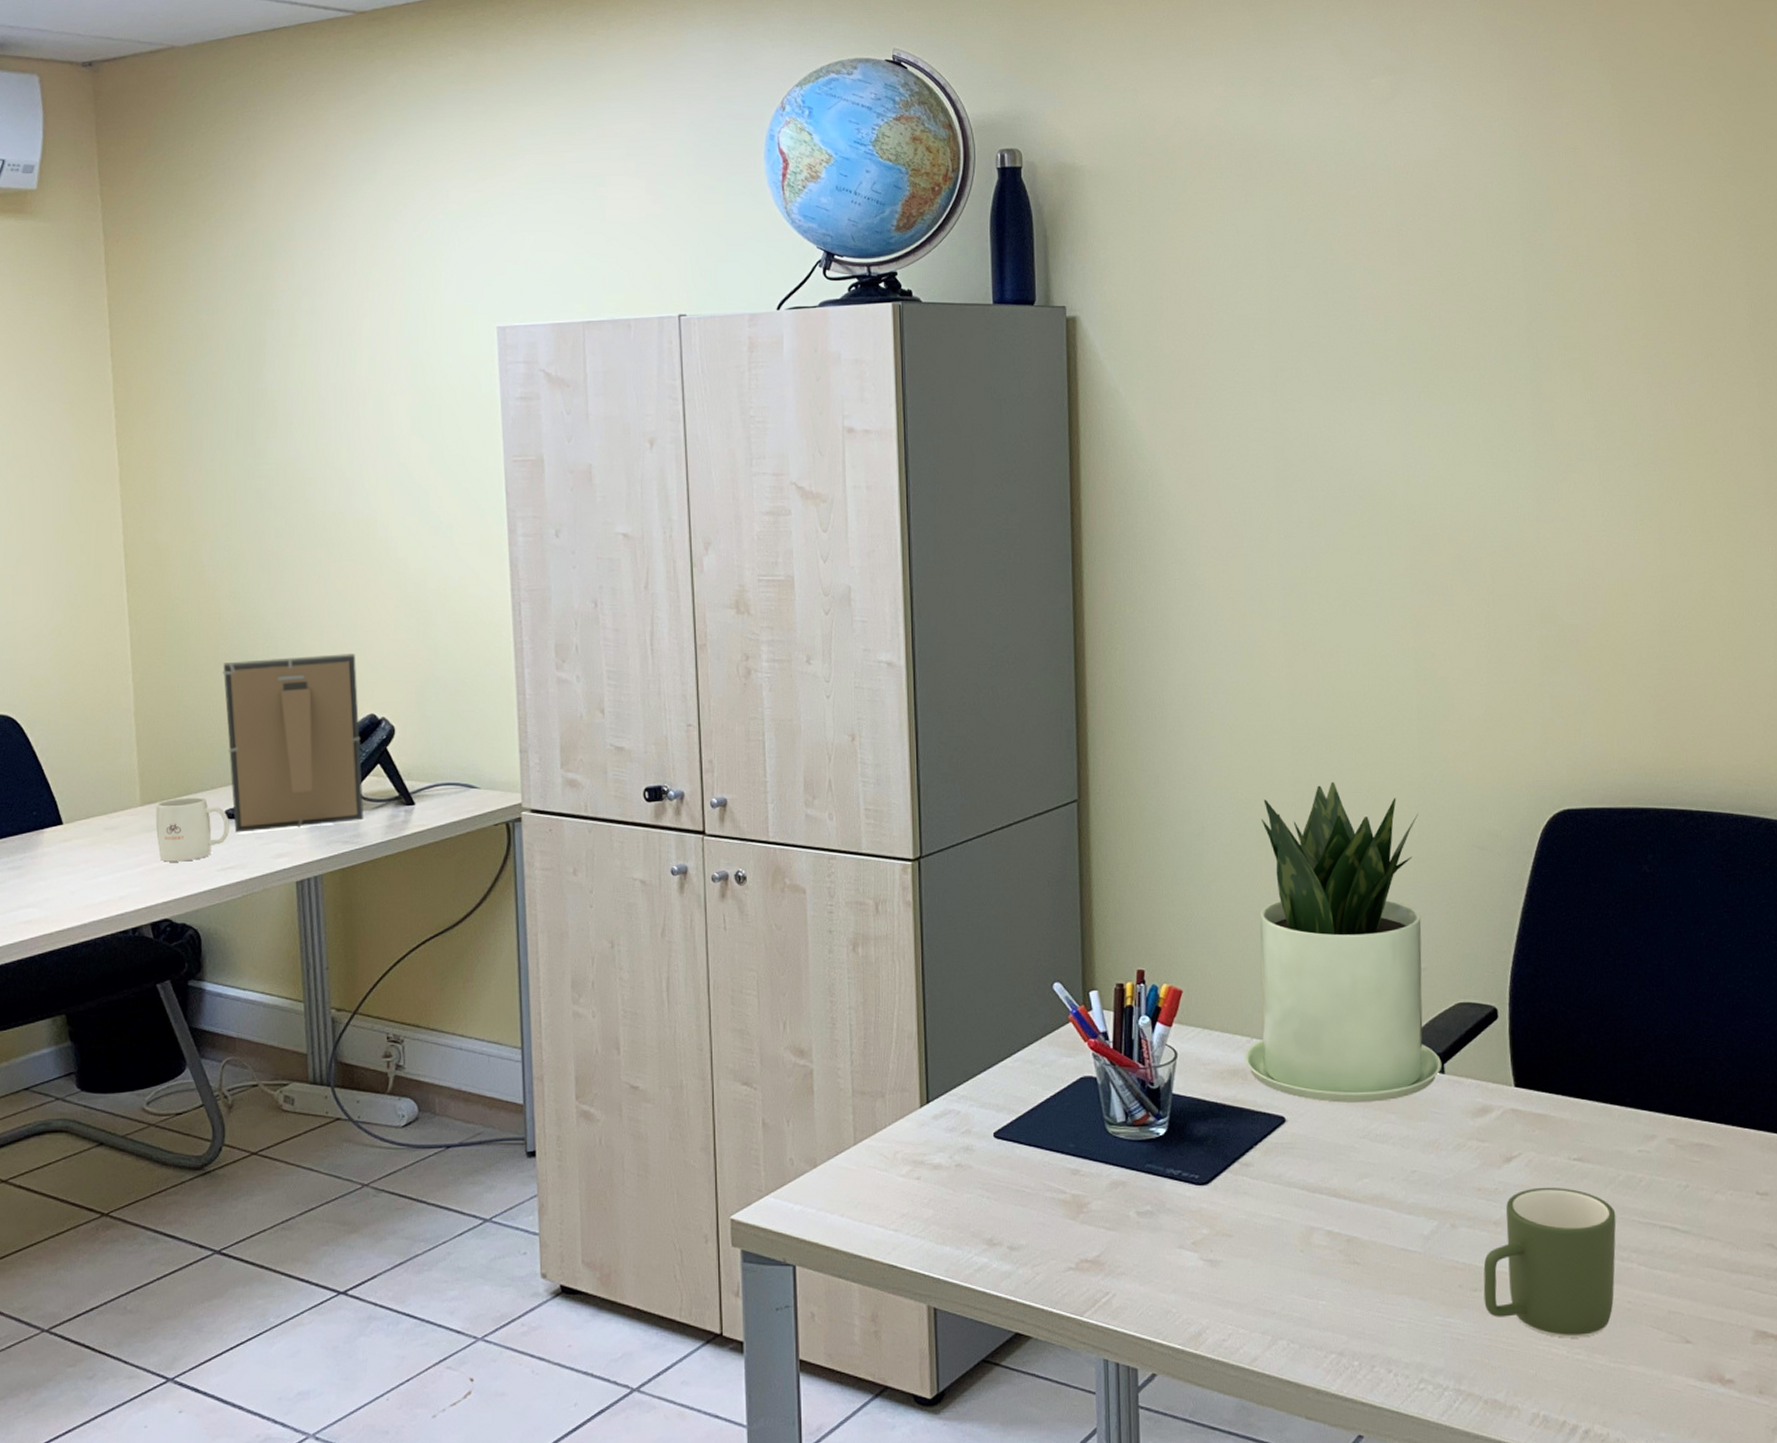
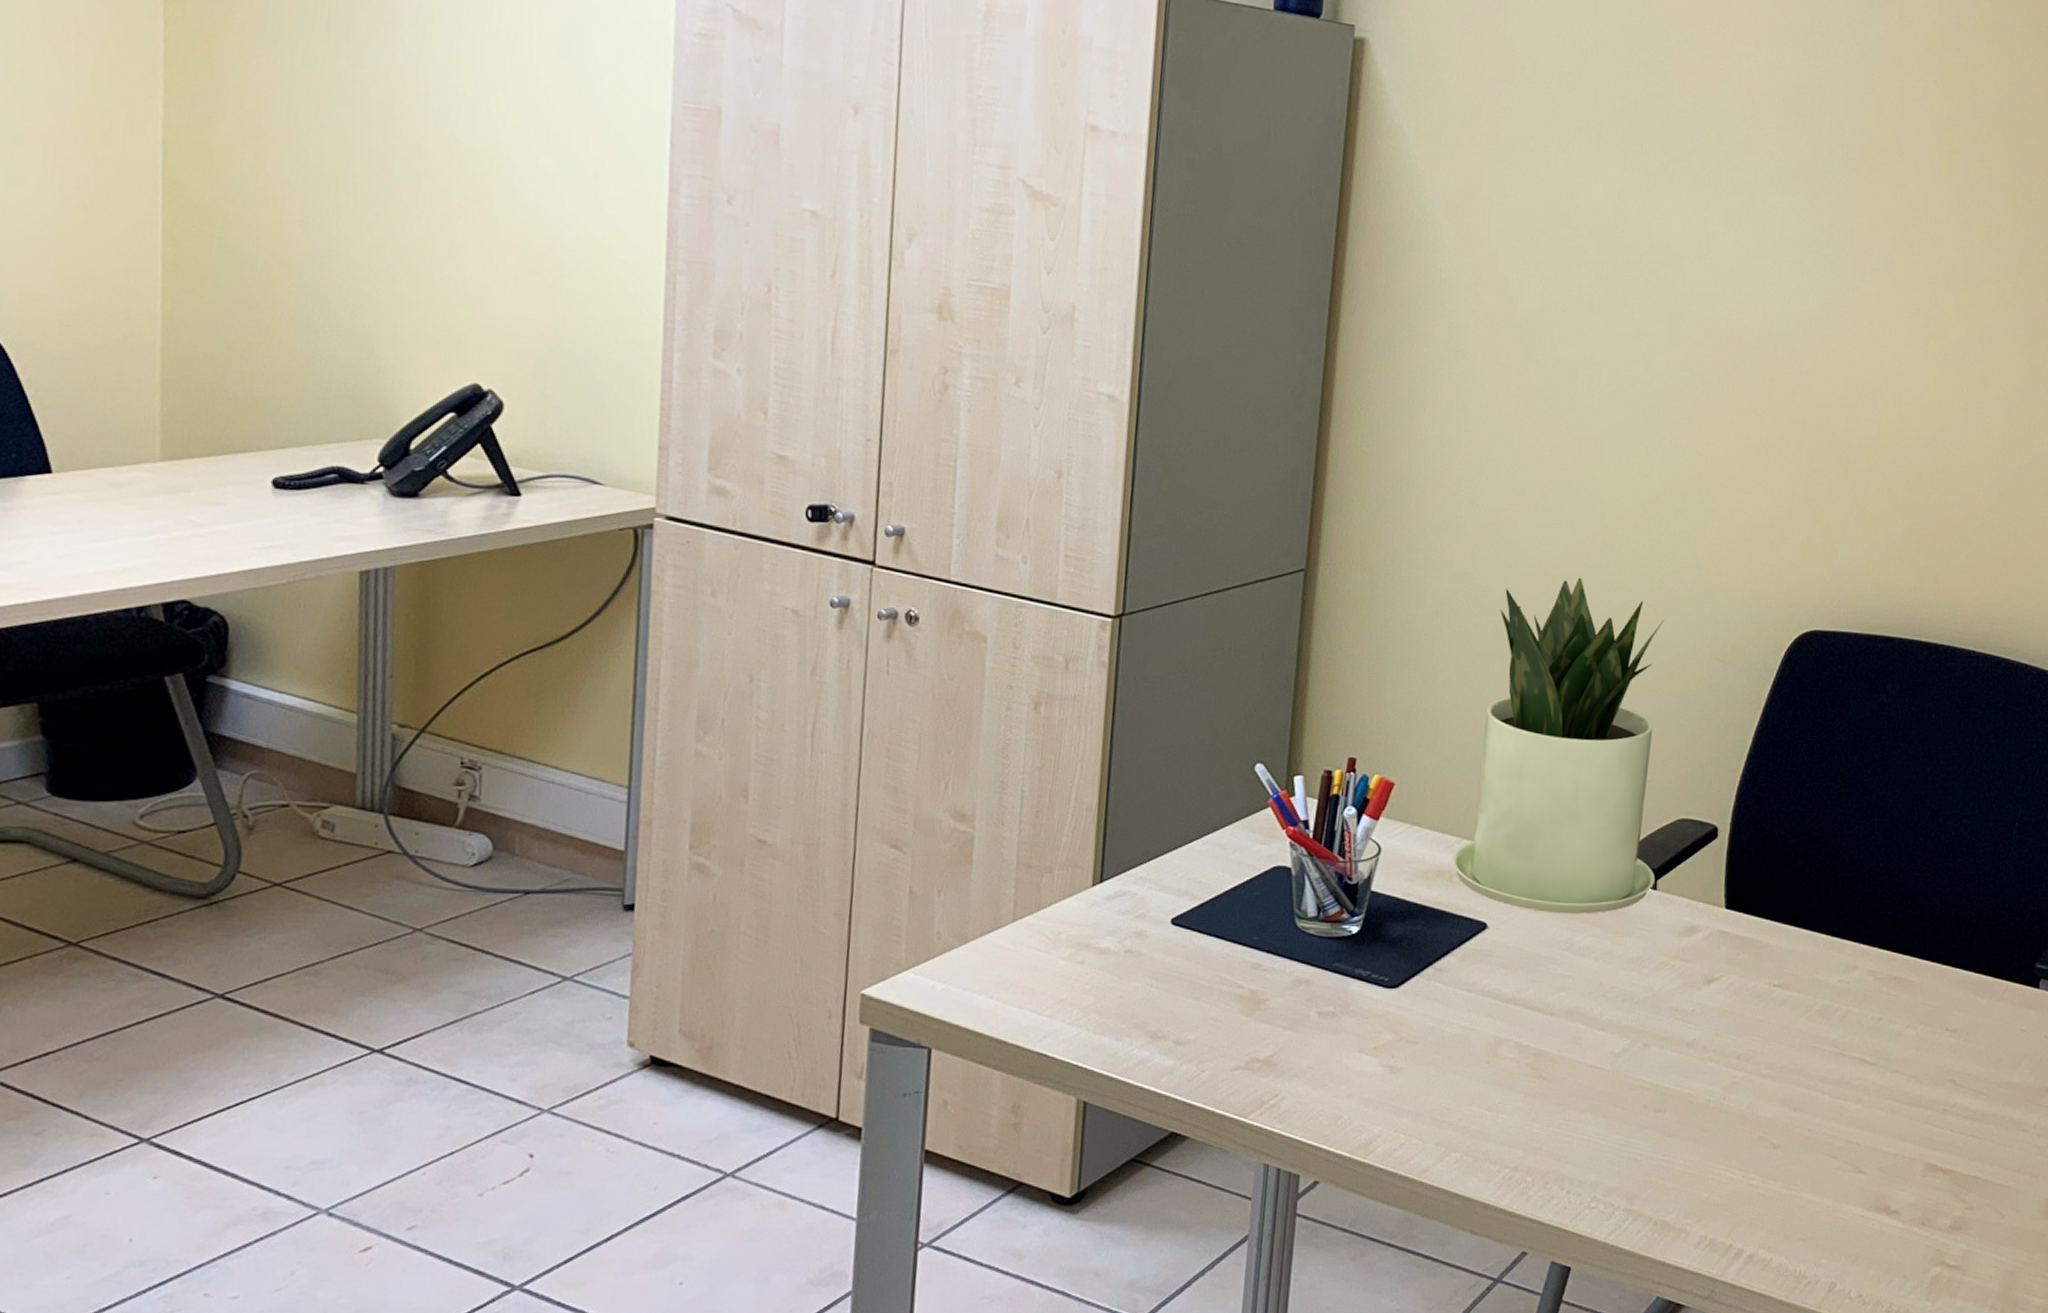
mug: present [155,797,230,862] -> none [178,456,279,534]
picture frame: present [223,653,364,833] -> none [283,300,461,508]
mug: present [1483,1187,1617,1338] -> none [1666,1011,1808,1163]

